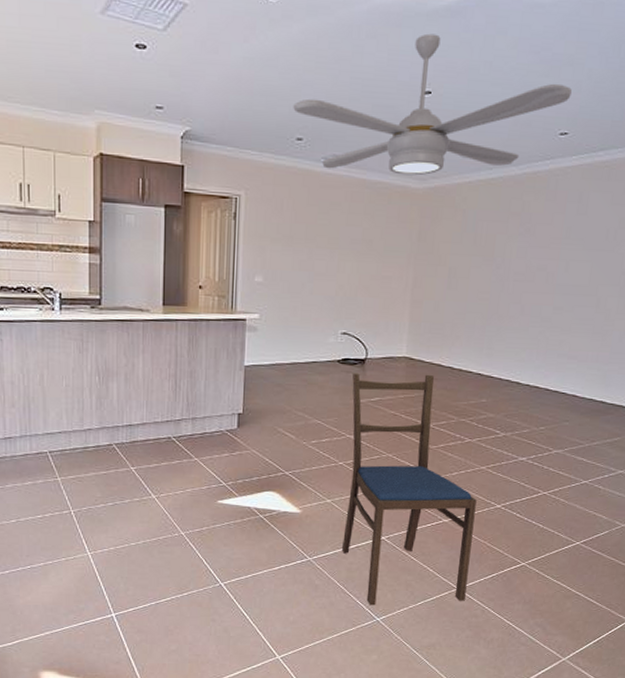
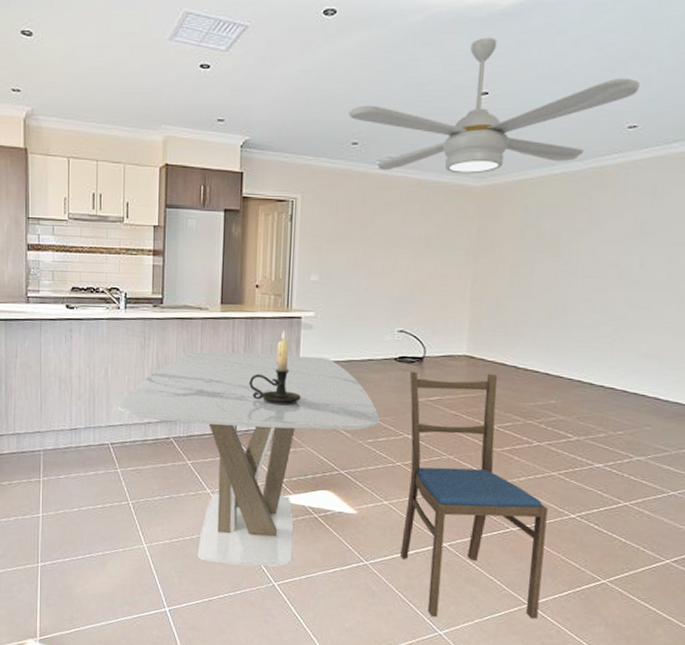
dining table: none [55,355,324,568] -> present [118,351,380,567]
candle holder: none [194,331,246,409] -> present [249,329,301,406]

